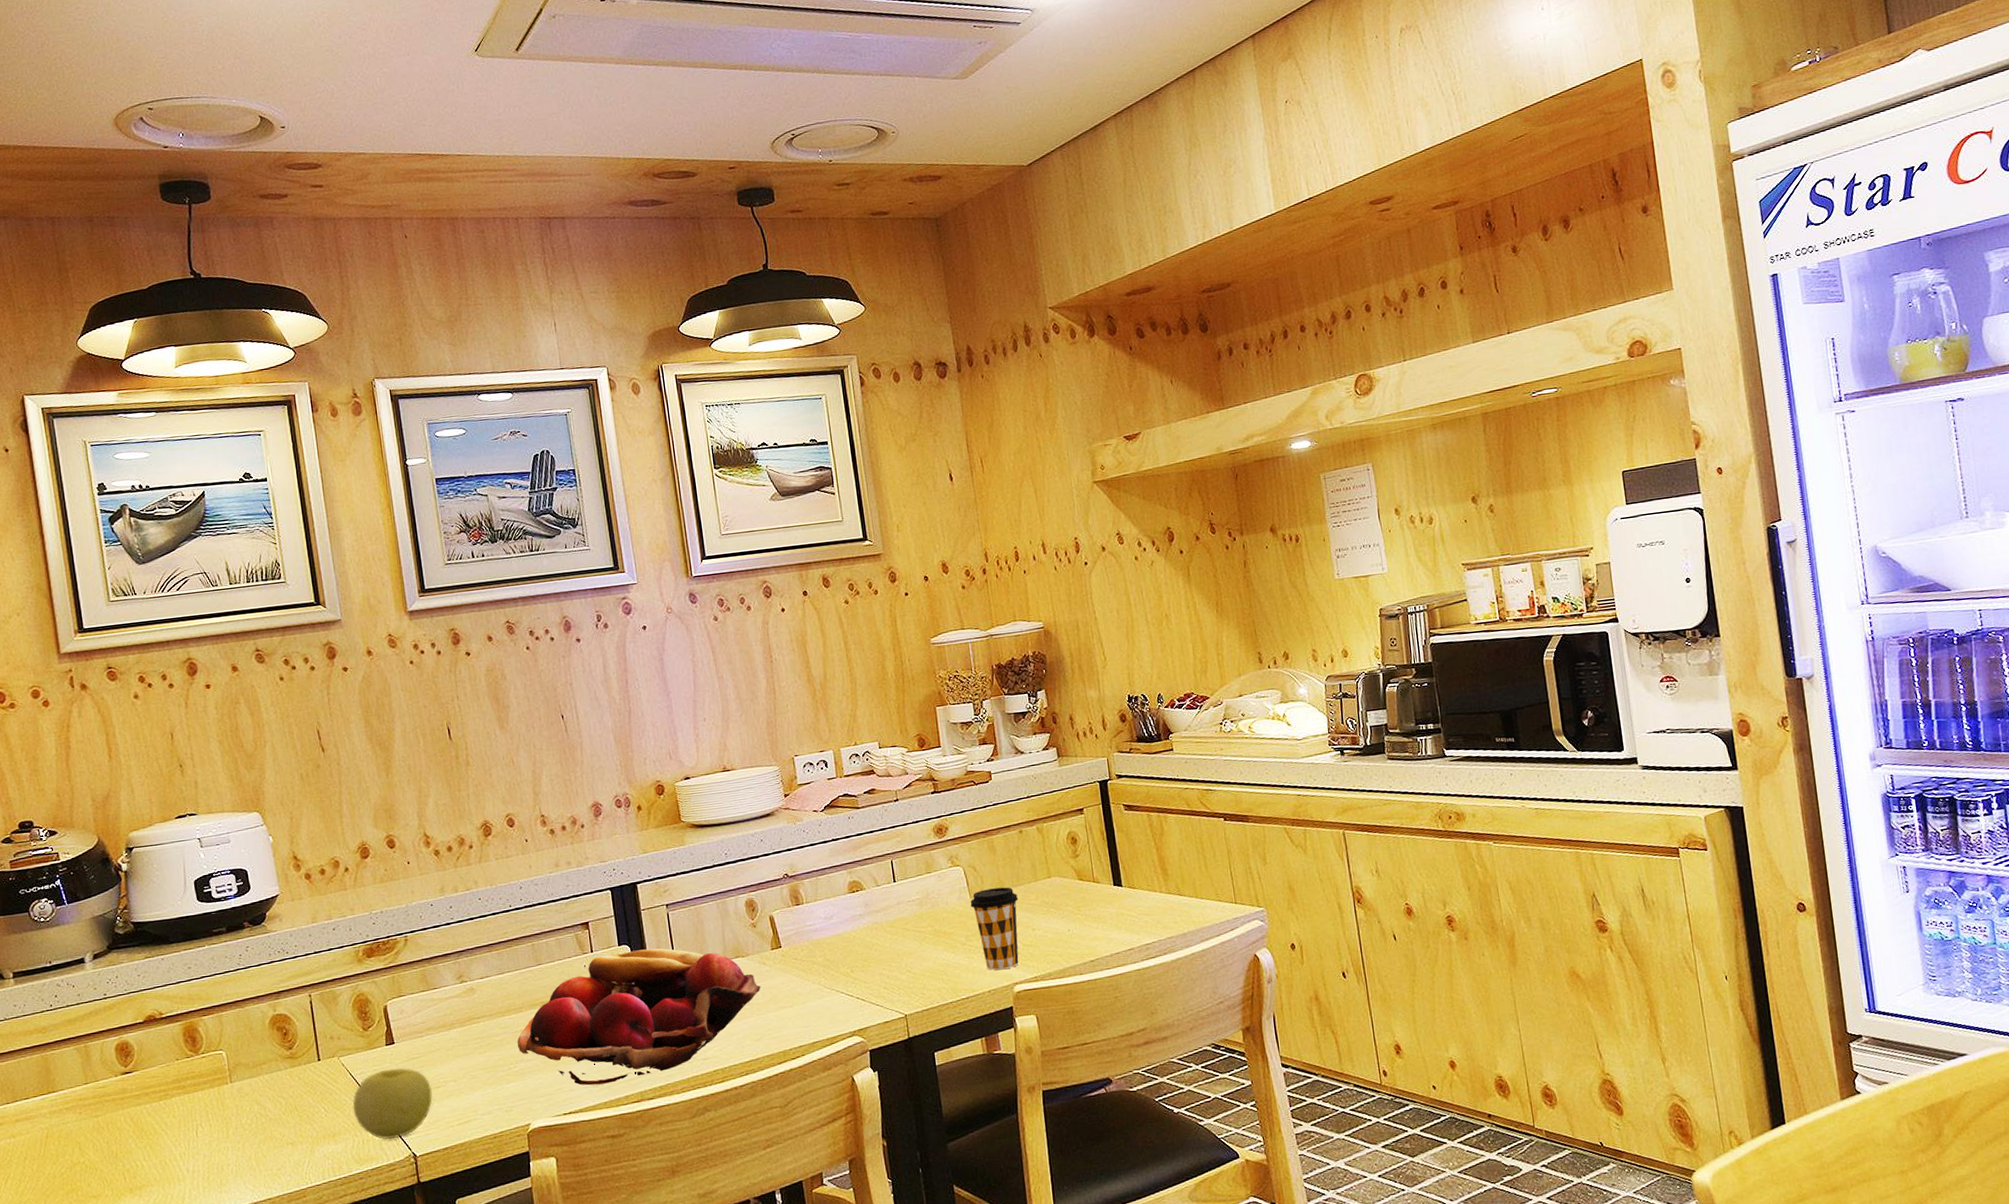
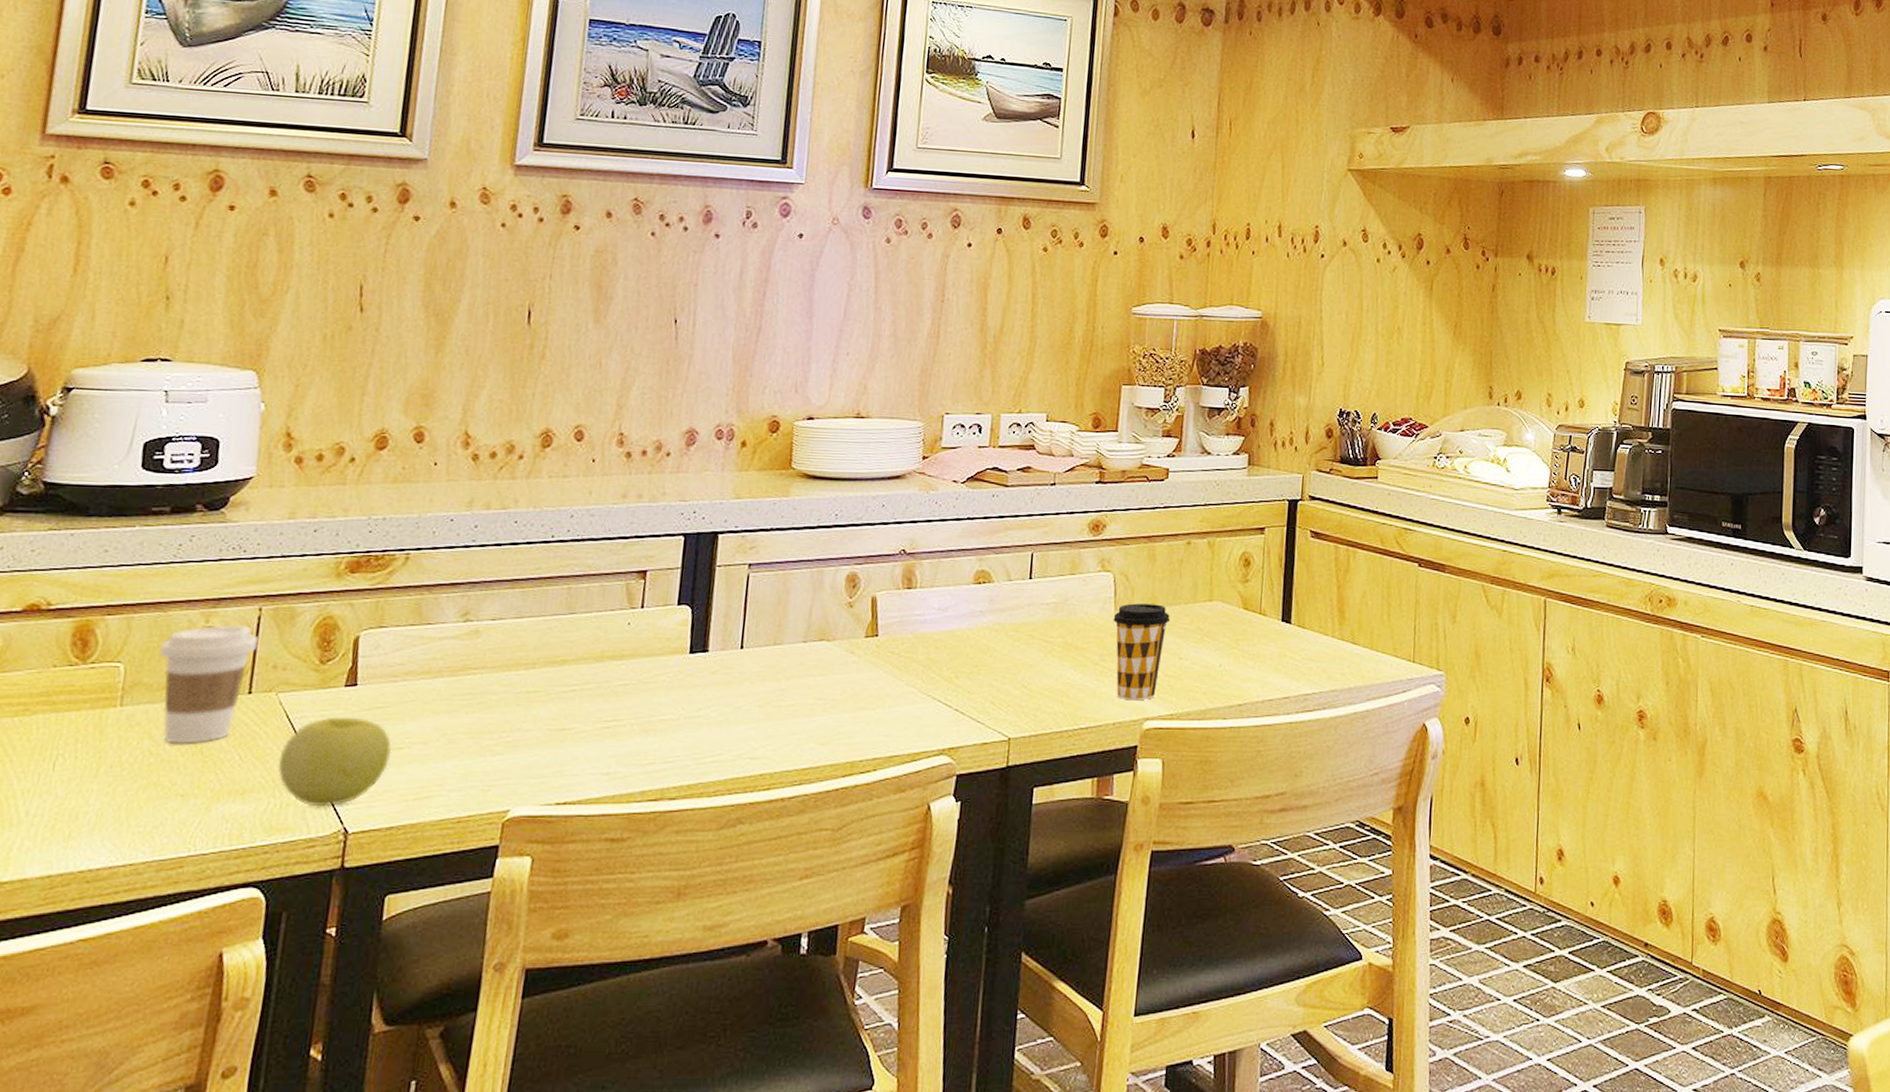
coffee cup: none [246,1009,316,1106] -> present [159,625,259,744]
fruit basket: present [517,948,761,1086] -> none [517,613,843,773]

